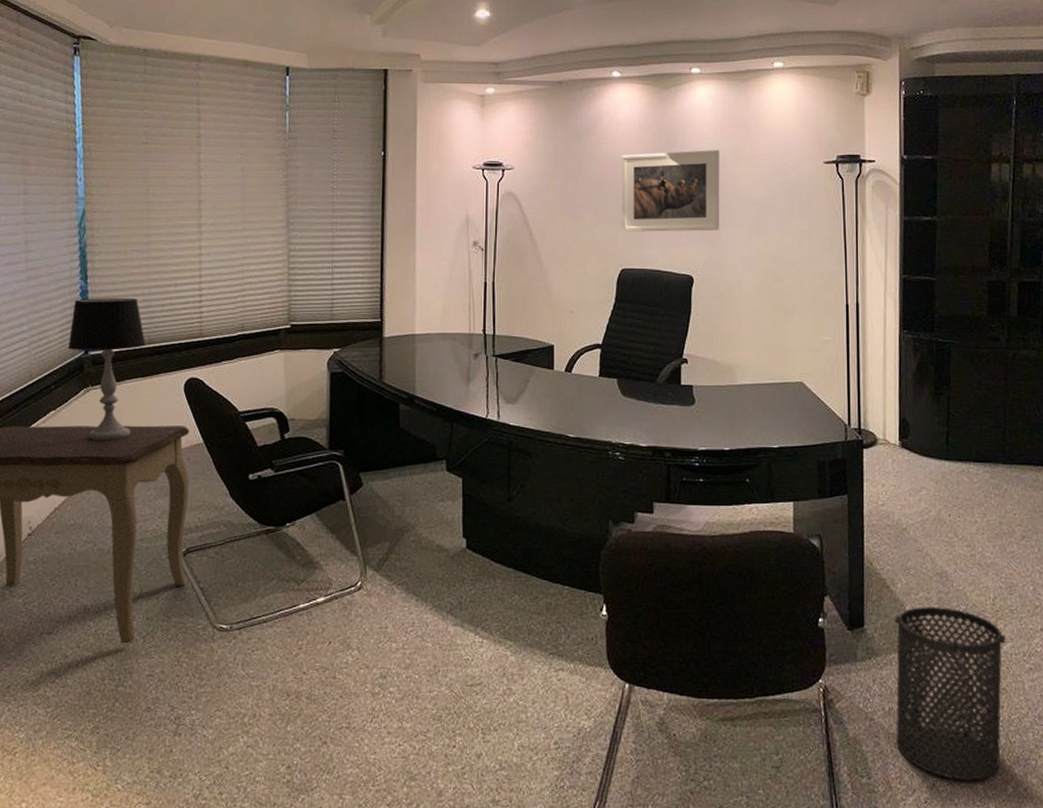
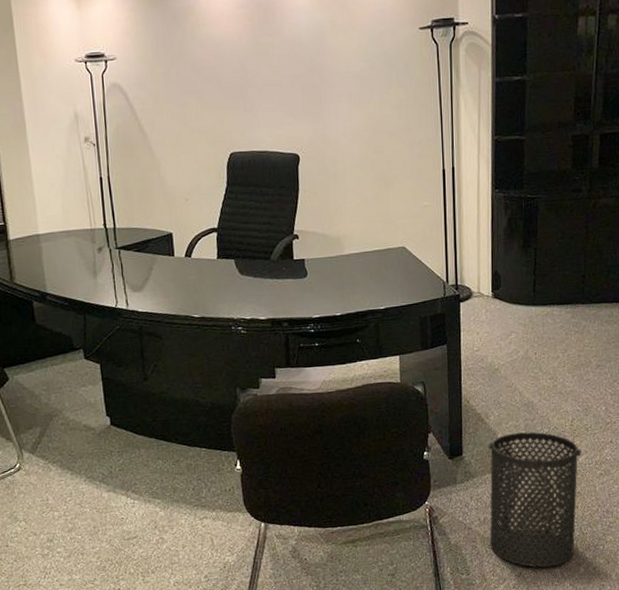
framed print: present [621,150,720,232] -> none [222,23,322,115]

